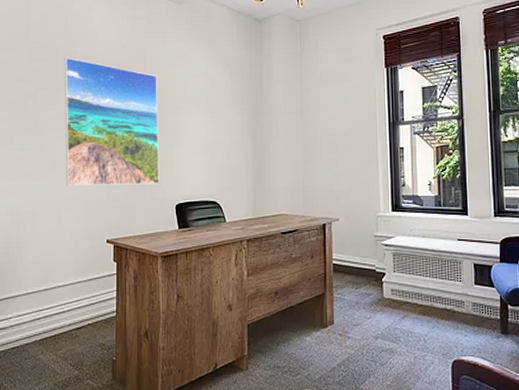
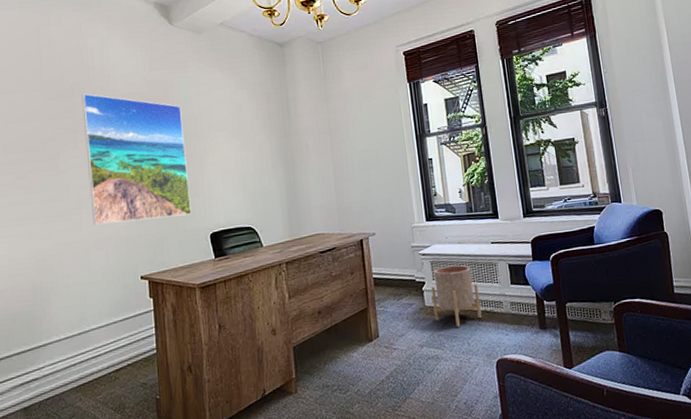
planter: none [391,259,441,322] -> present [431,265,482,327]

